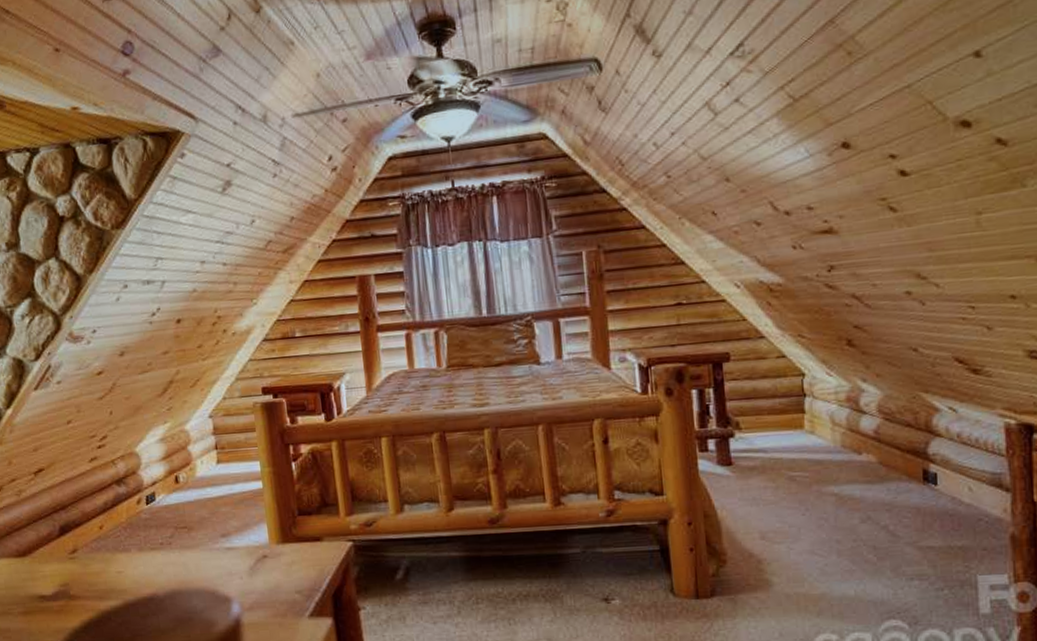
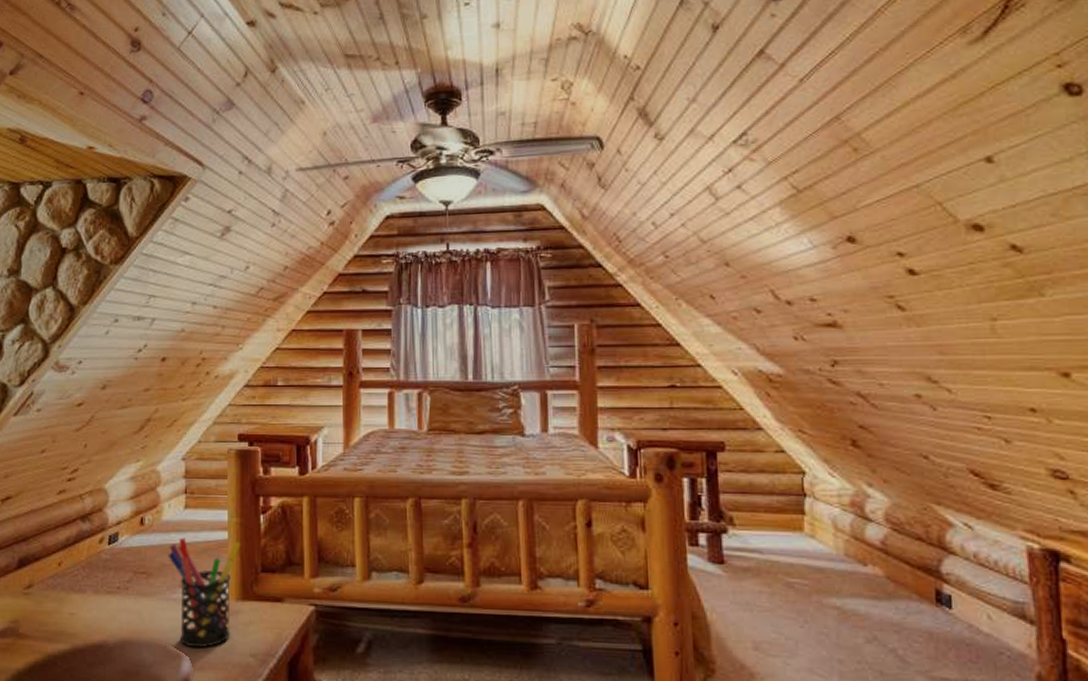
pen holder: none [206,489,276,591] -> present [168,537,241,649]

